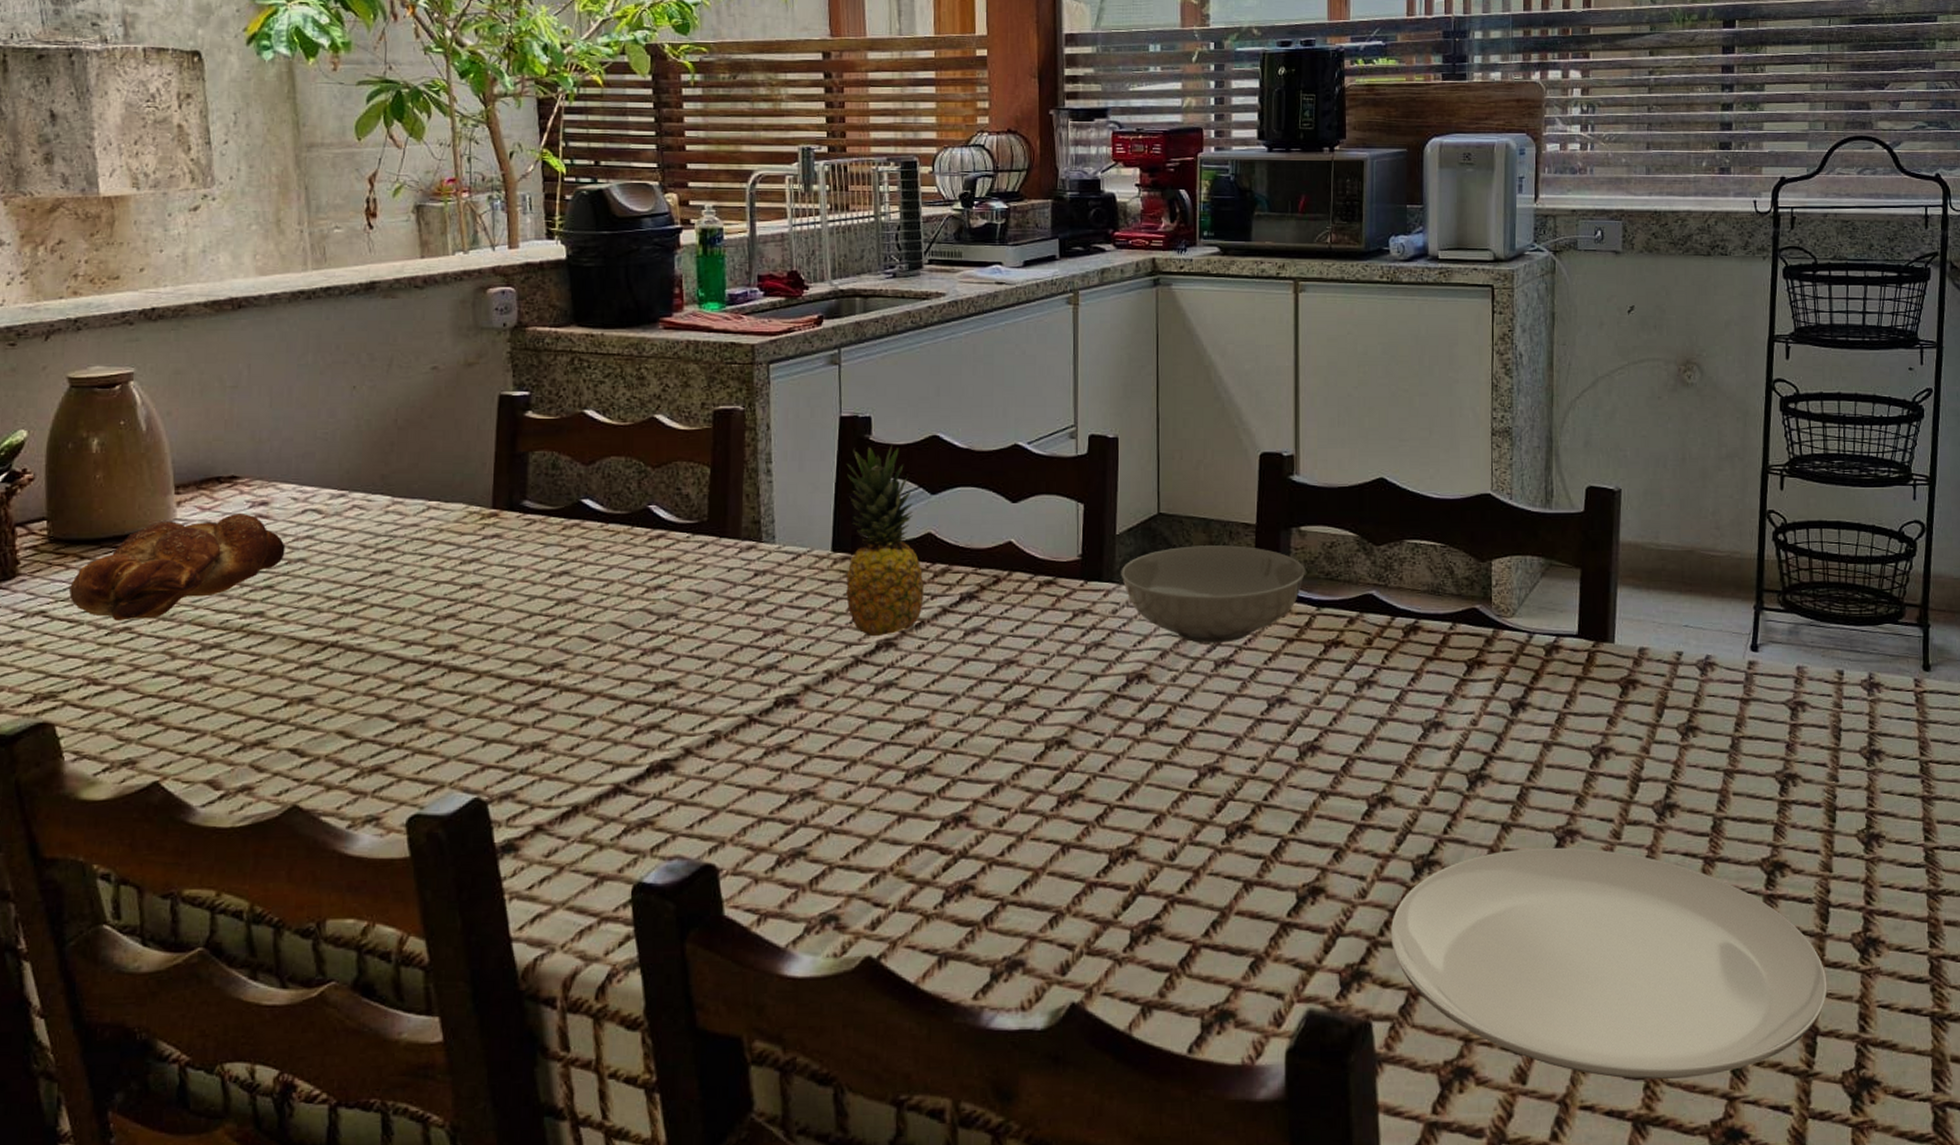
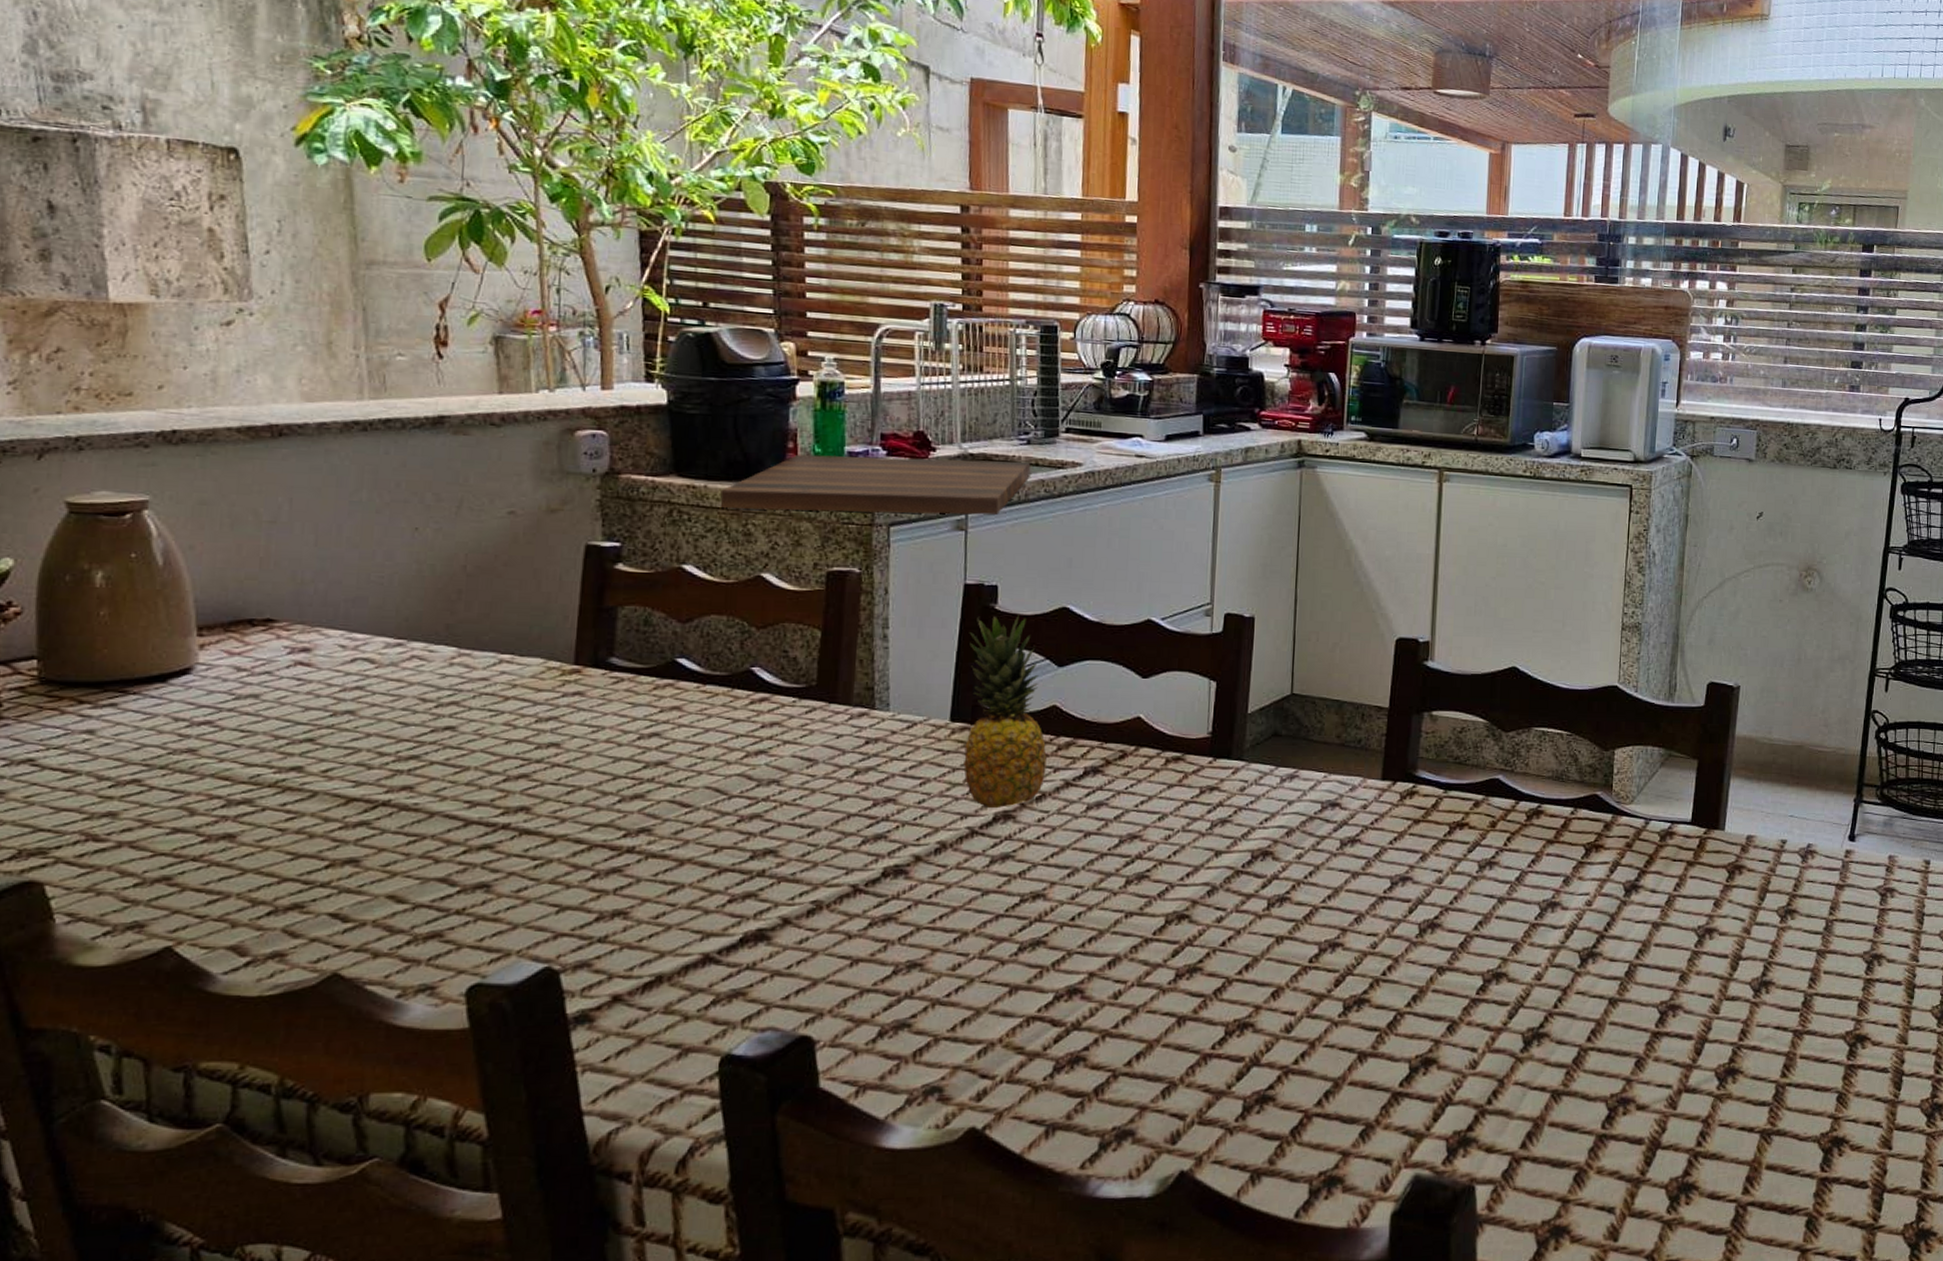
bread loaf: present [69,512,286,621] -> none [64,659,330,772]
cutting board: none [616,295,897,355] -> present [720,454,1031,516]
bowl: present [1121,545,1306,643] -> none [1250,727,1436,822]
plate: present [1390,847,1828,1080] -> none [1497,1021,1896,1235]

